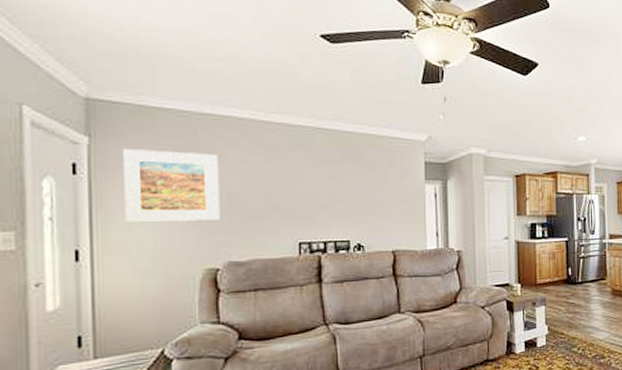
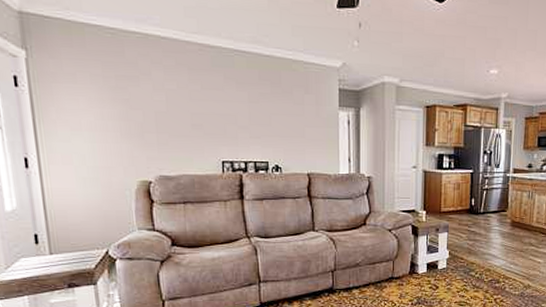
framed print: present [123,149,221,222] -> none [58,64,150,136]

